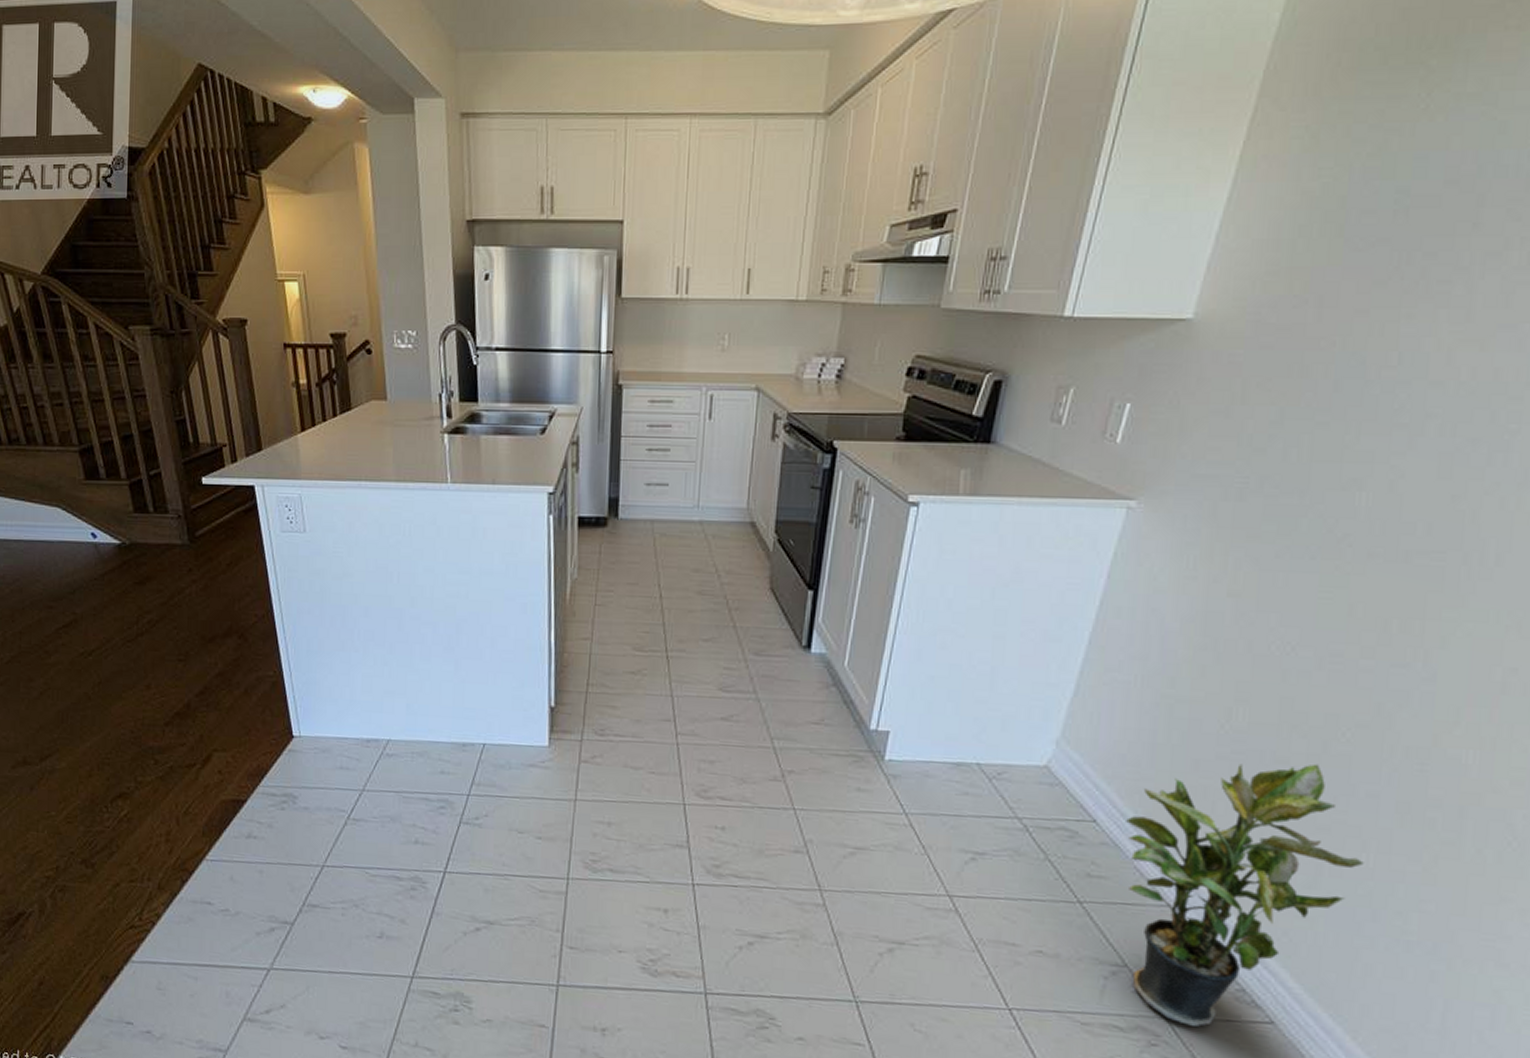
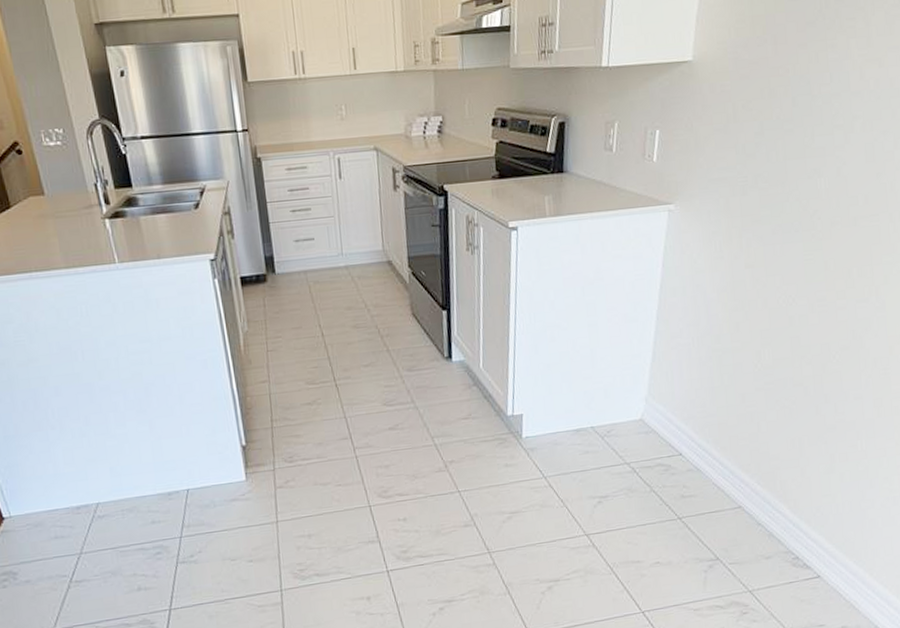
potted plant: present [1126,763,1364,1027] -> none [702,381,860,593]

